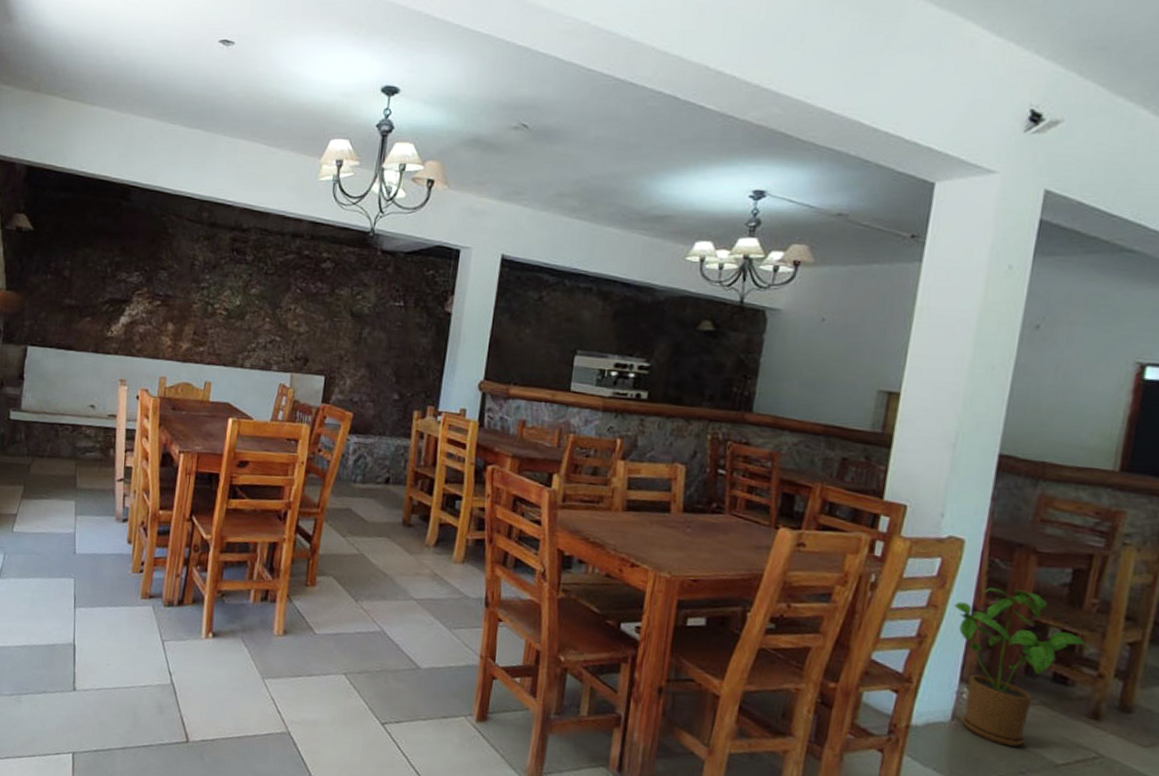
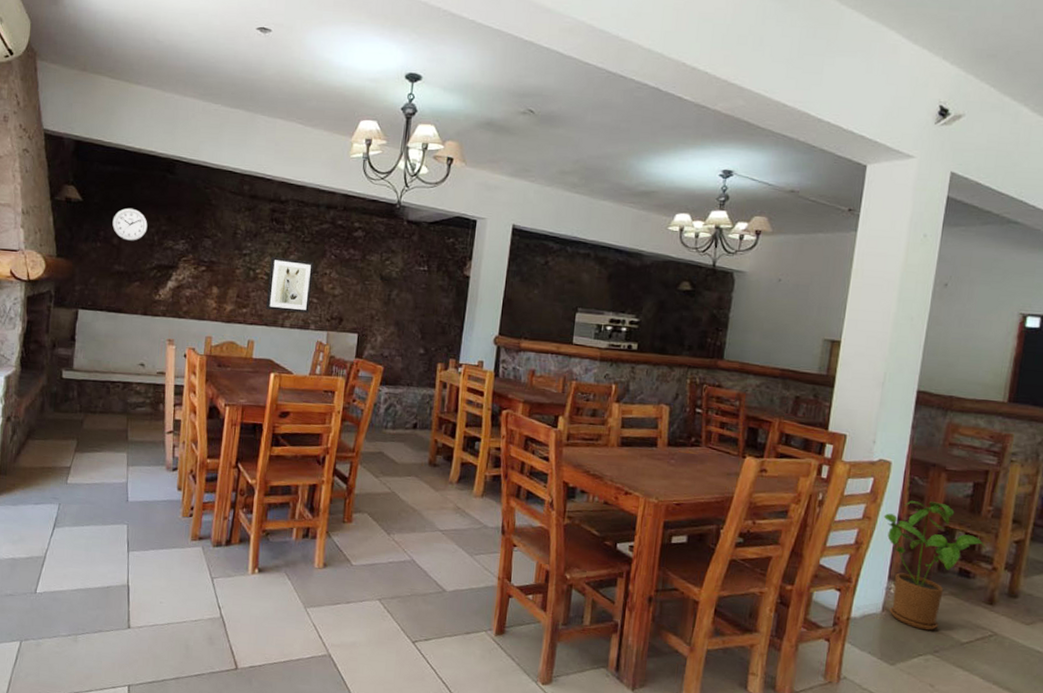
wall clock: none [63,237,101,273] -> present [112,207,148,241]
wall art: none [224,289,278,354] -> present [265,256,315,314]

